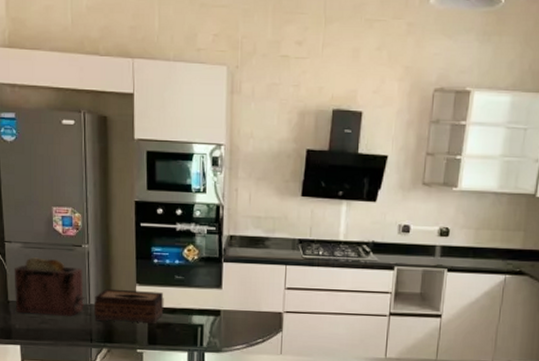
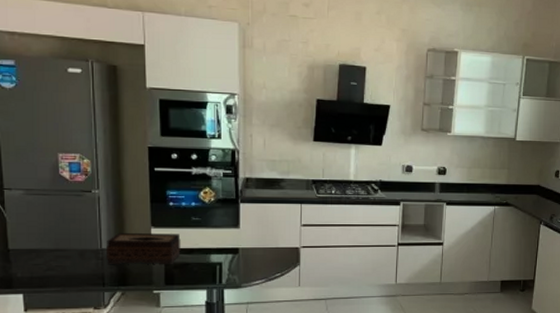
toaster: present [14,257,86,317] -> none [14,204,97,263]

